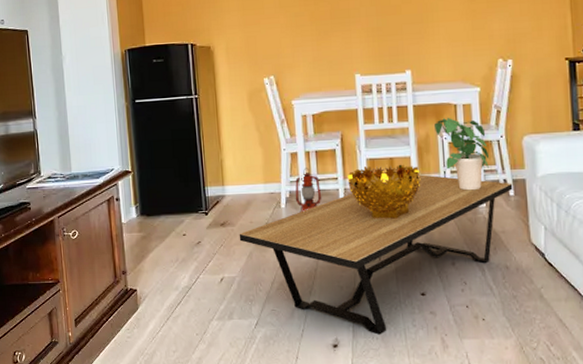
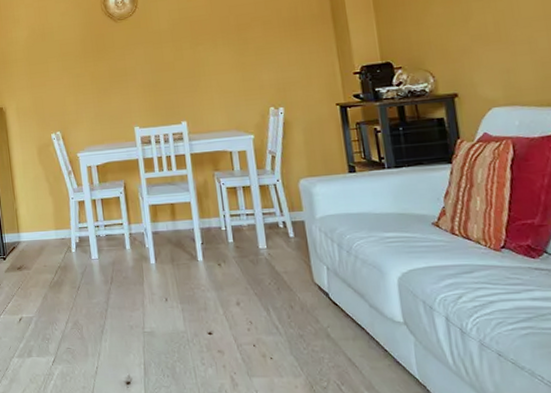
coffee table: present [239,174,513,335] -> none [34,218,293,373]
lantern: present [295,168,322,213] -> none [83,215,109,257]
decorative bowl: present [347,164,421,219] -> none [132,209,202,262]
potted plant: present [435,117,490,191] -> none [212,163,268,233]

